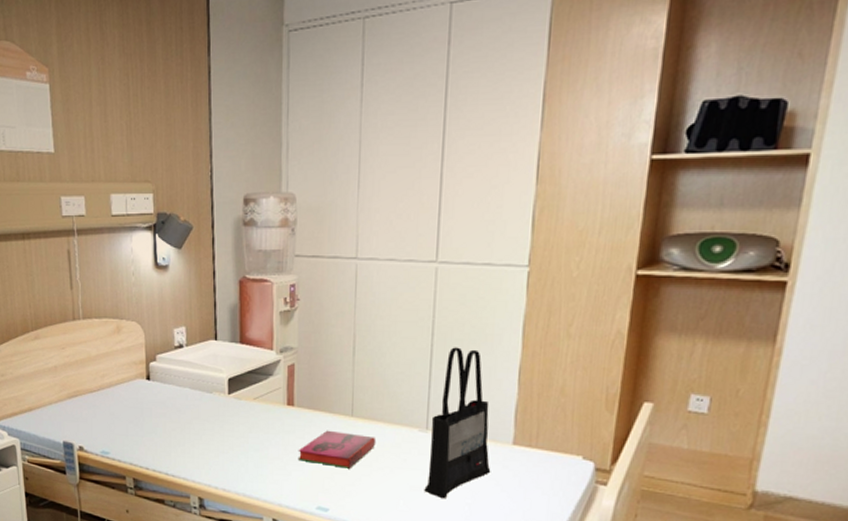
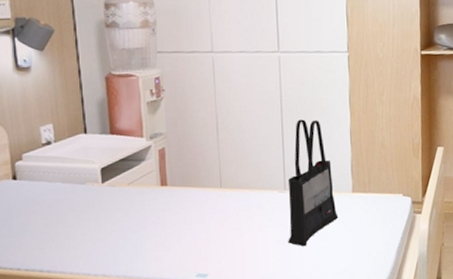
hardback book: present [297,430,377,469] -> none [174,202,244,235]

